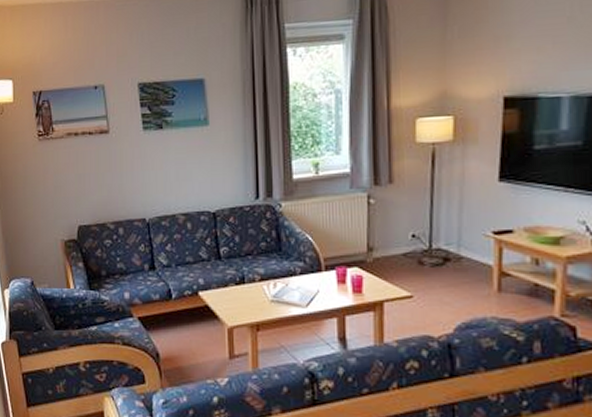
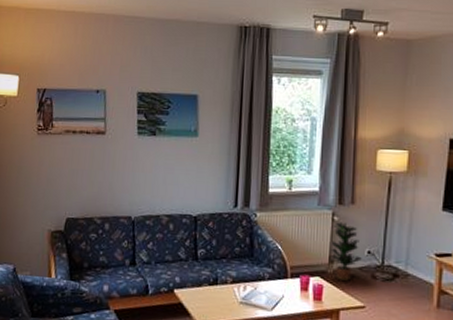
potted plant: none [367,205,405,269] -> present [329,222,362,281]

